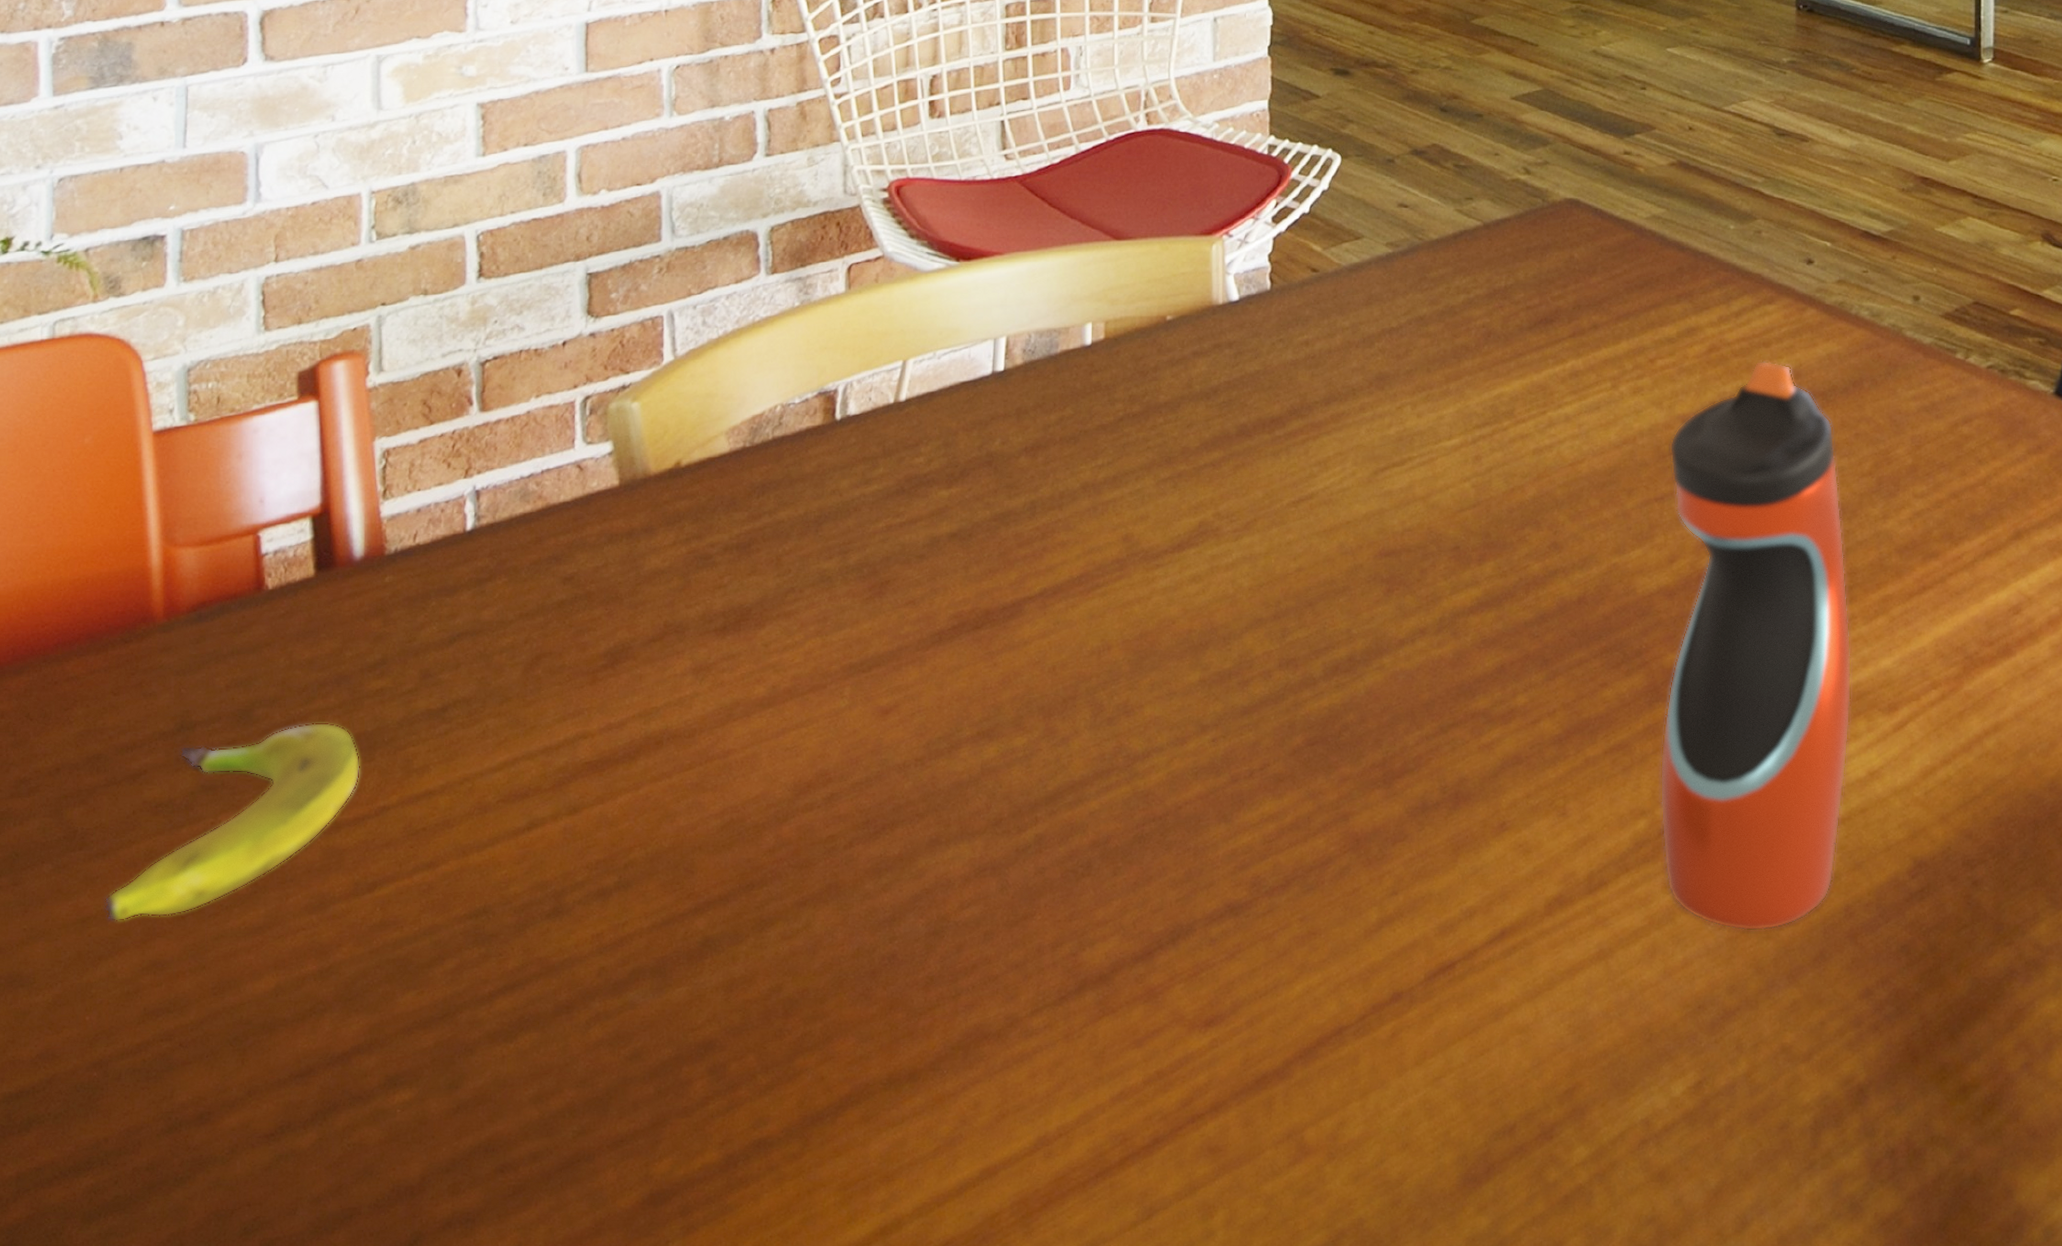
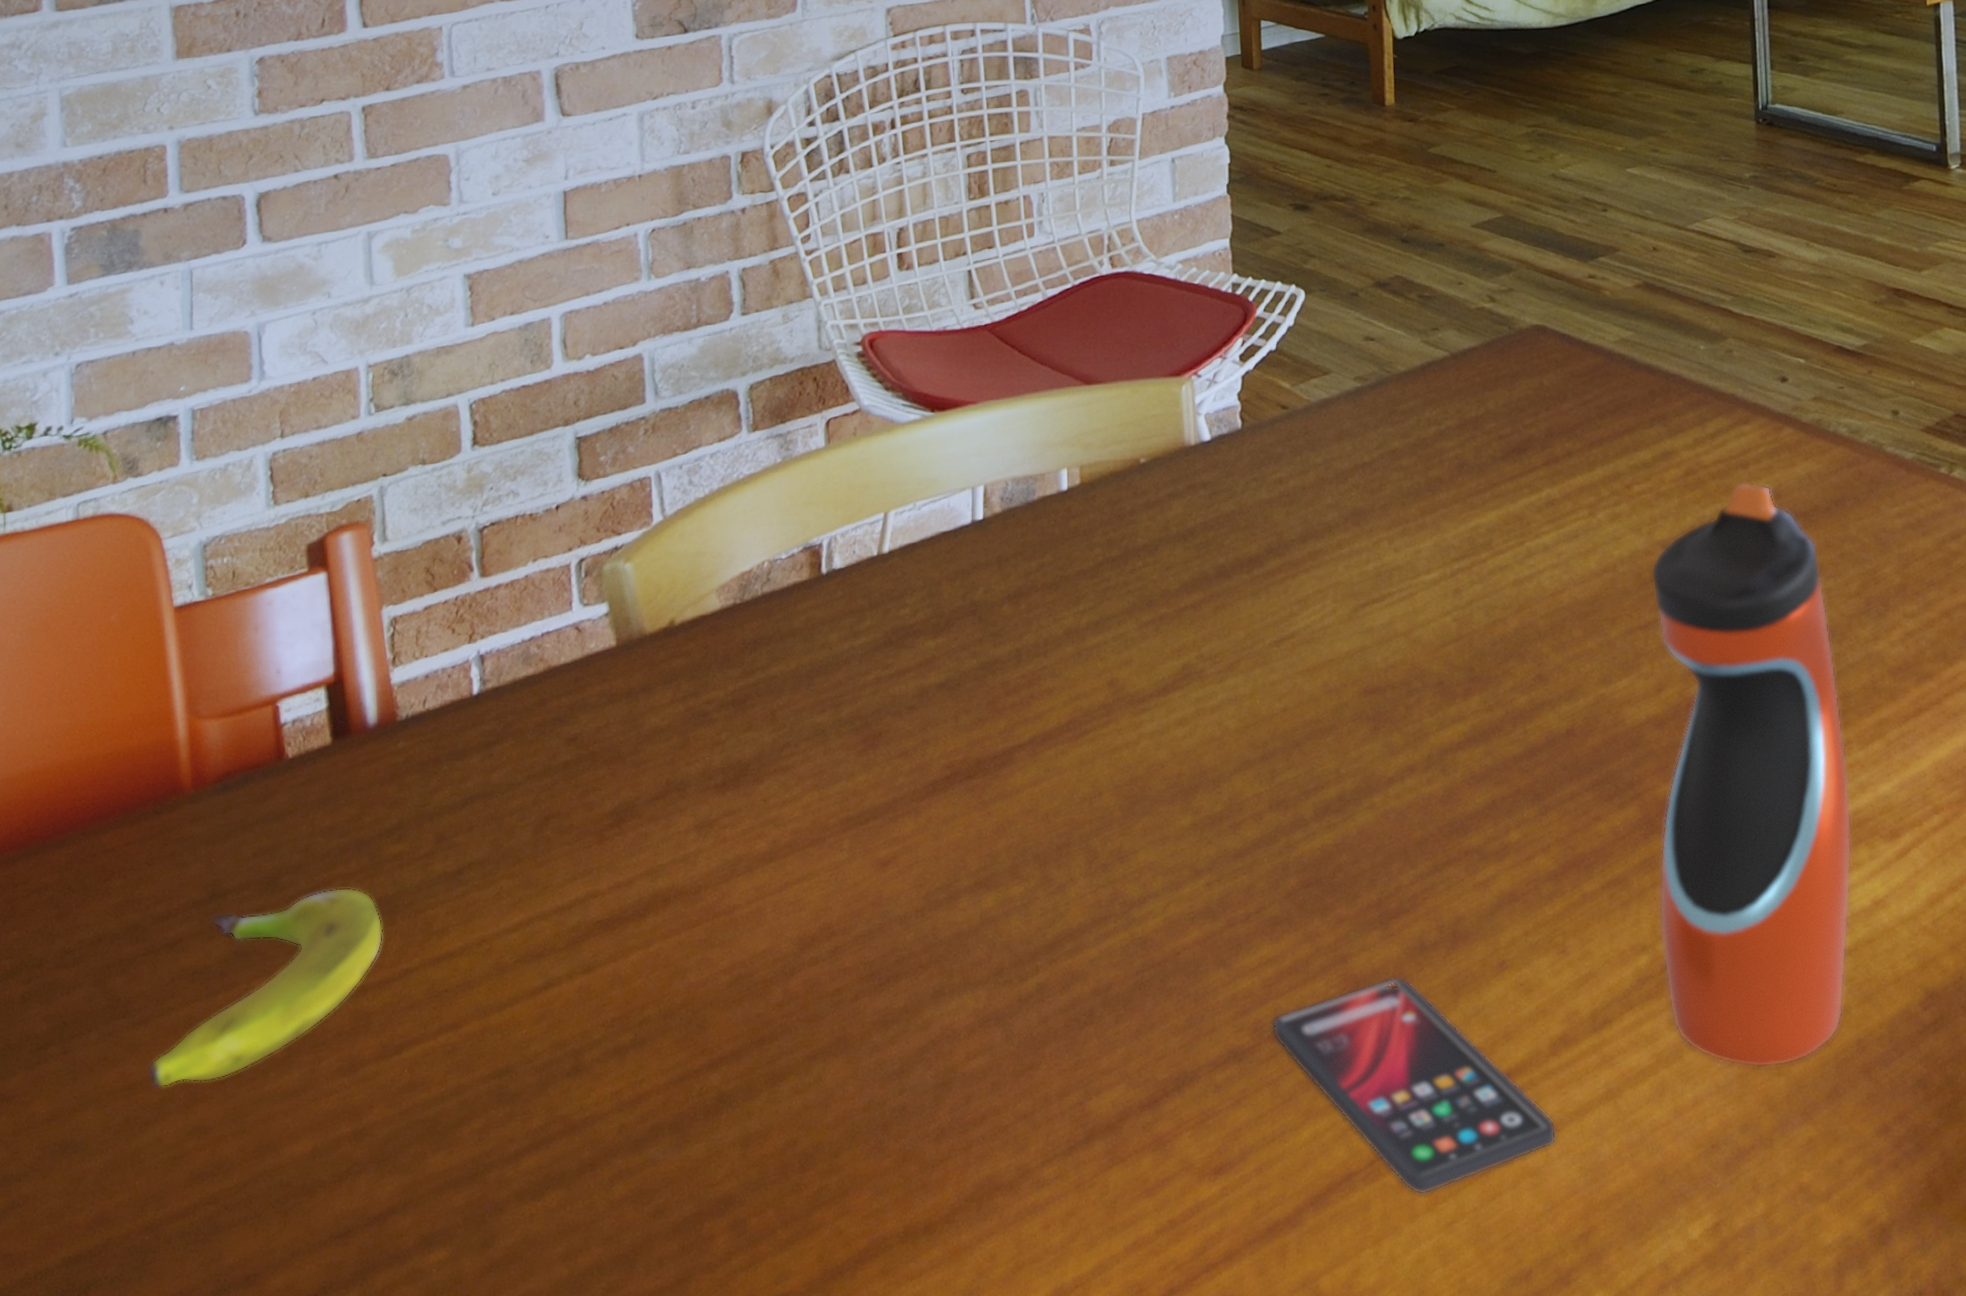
smartphone: none [1270,835,1547,1050] -> present [1272,976,1557,1195]

